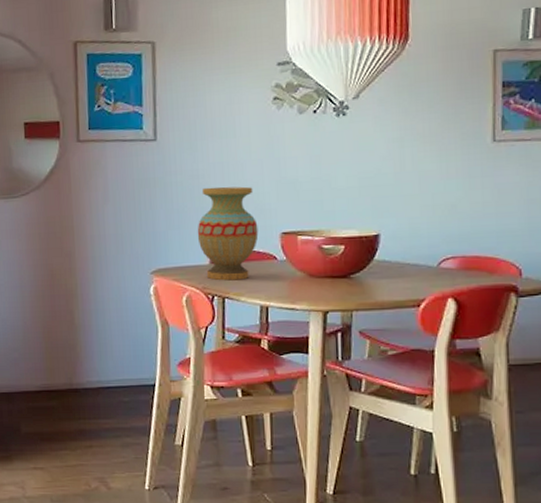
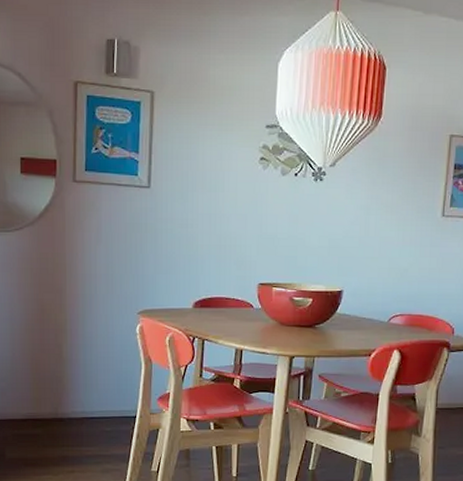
vase: present [197,186,259,281] -> none [183,236,239,324]

